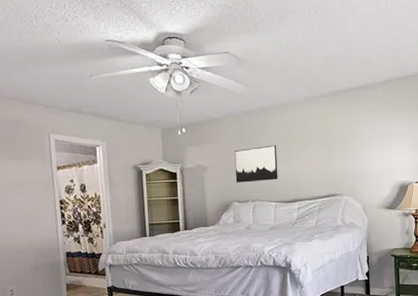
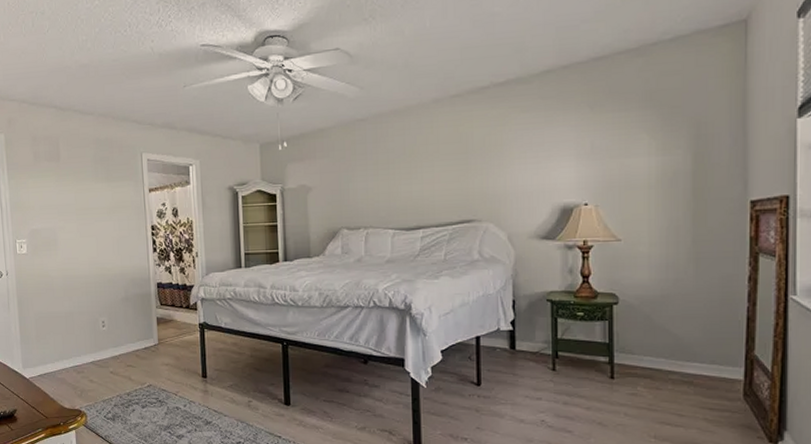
wall art: present [234,145,278,183] -> none [343,159,398,206]

